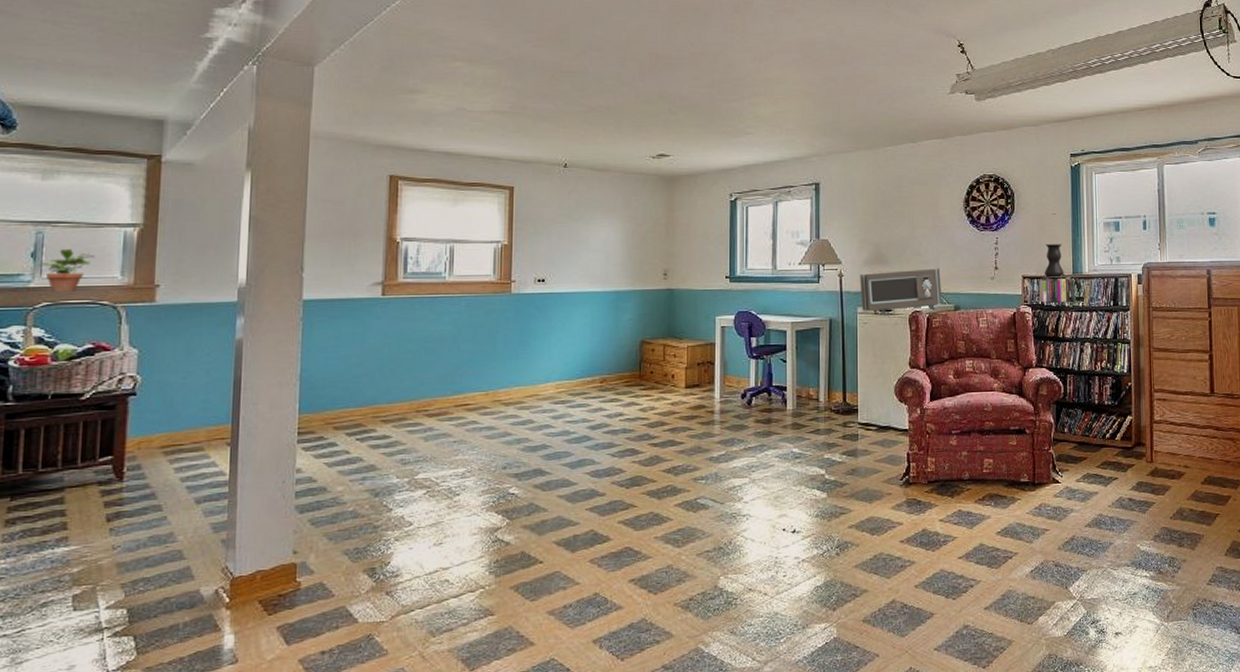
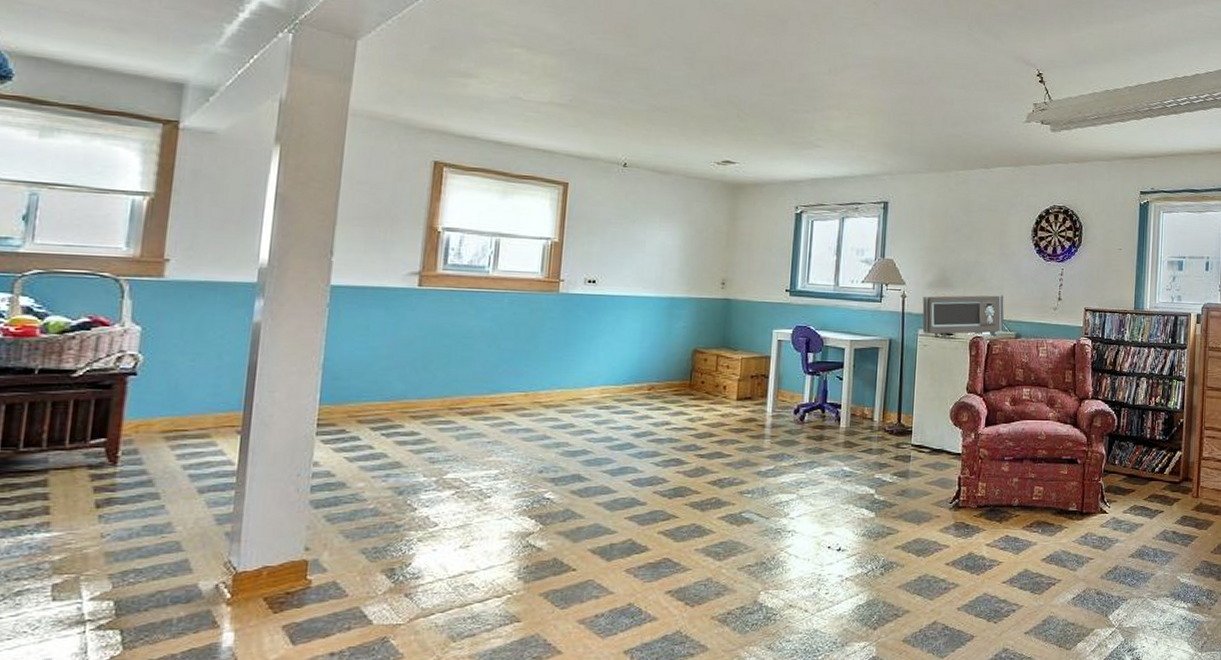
potted plant: present [37,248,96,292] -> none [29,213,98,261]
books: present [1039,277,1084,303] -> none [1100,311,1144,337]
vase: present [1044,244,1064,280] -> none [1106,279,1126,315]

